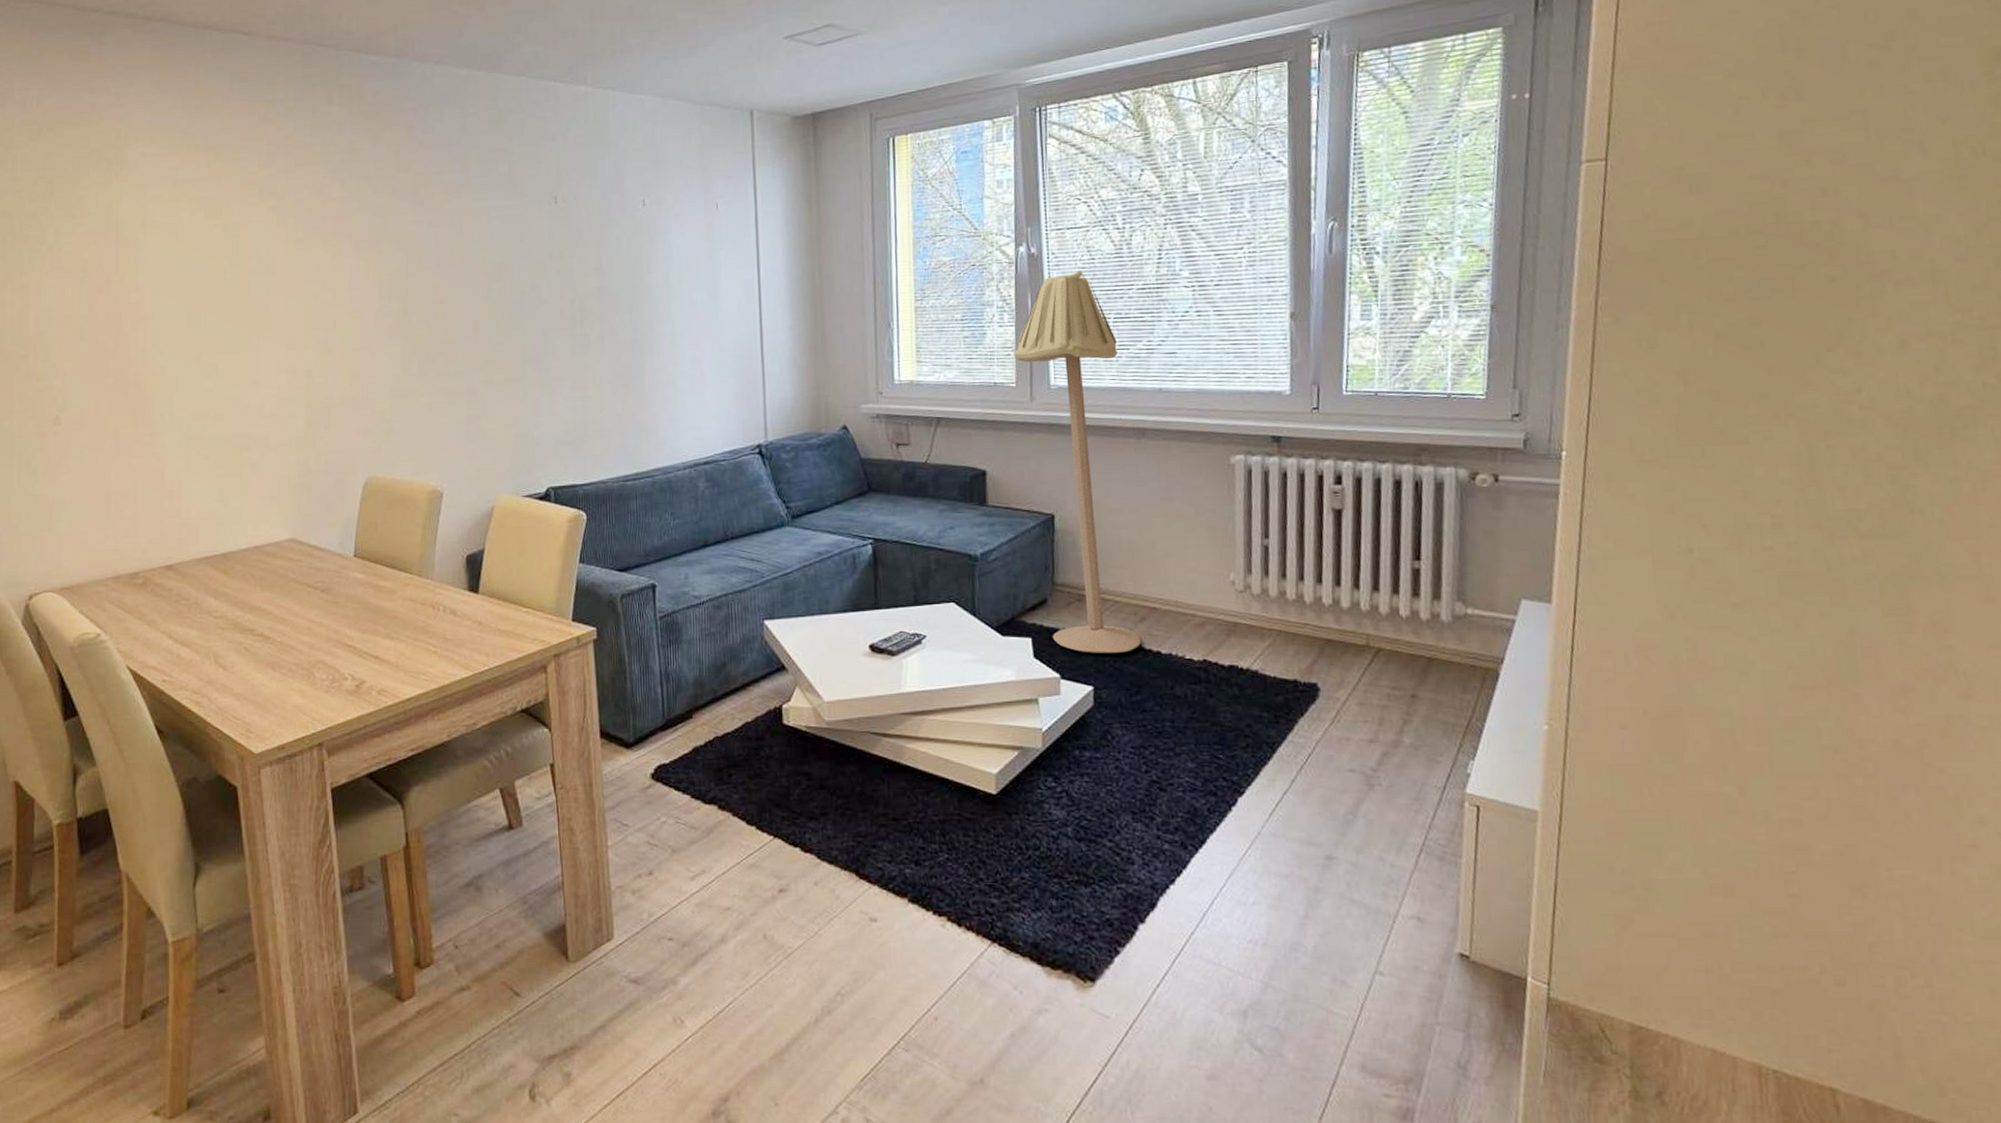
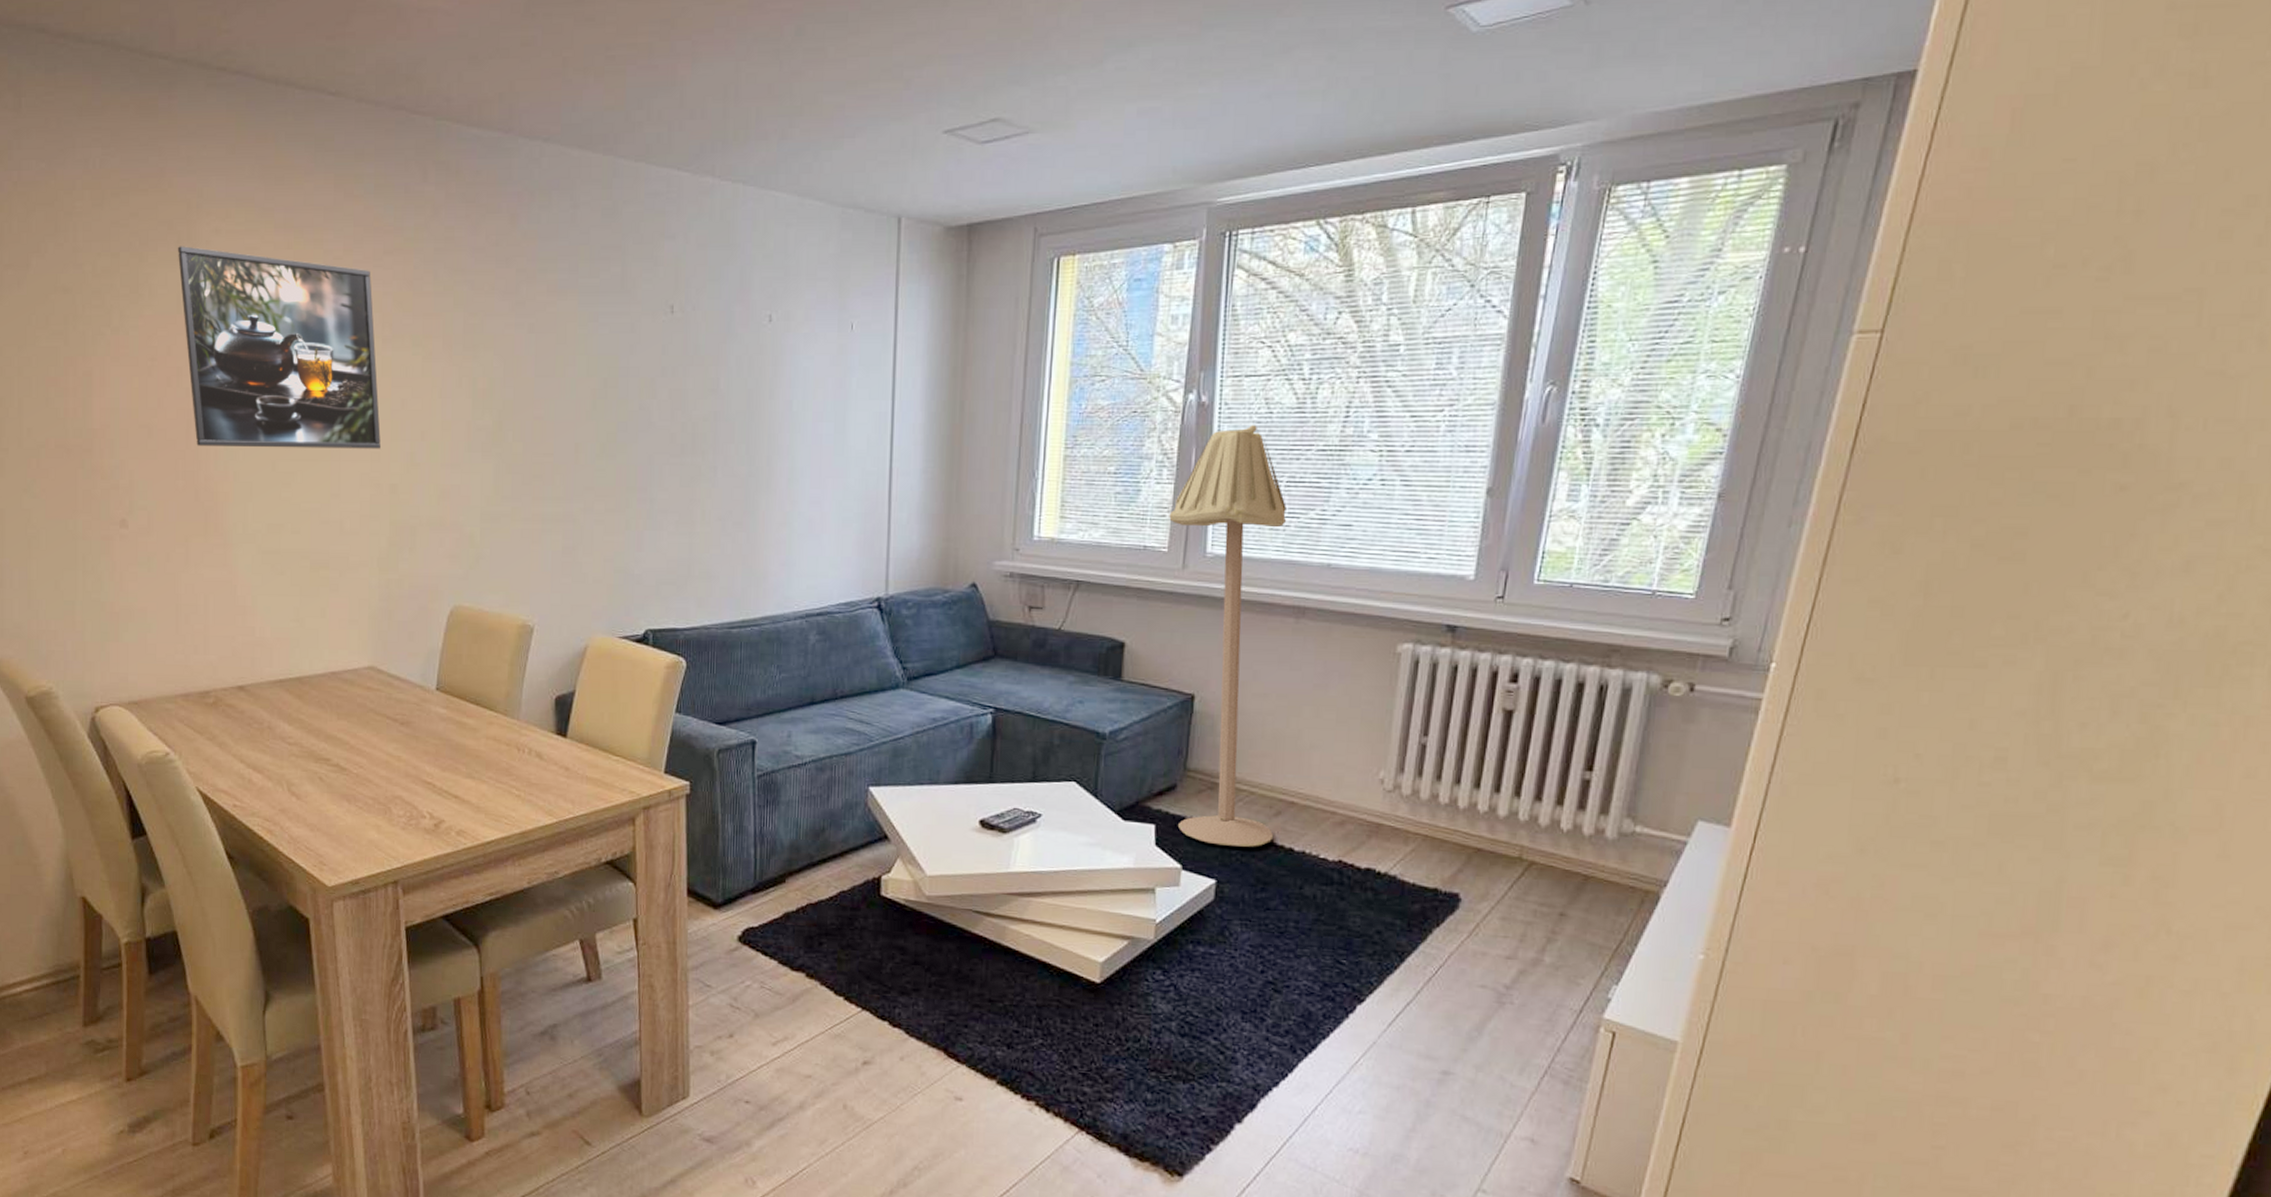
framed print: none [107,170,296,346] -> present [177,246,381,449]

